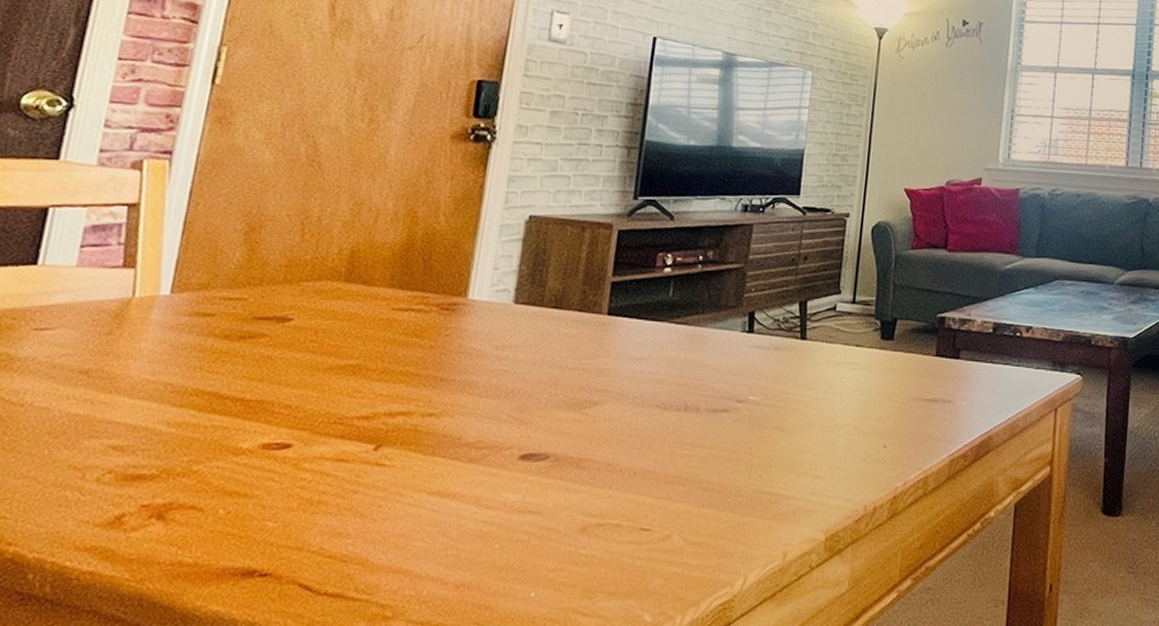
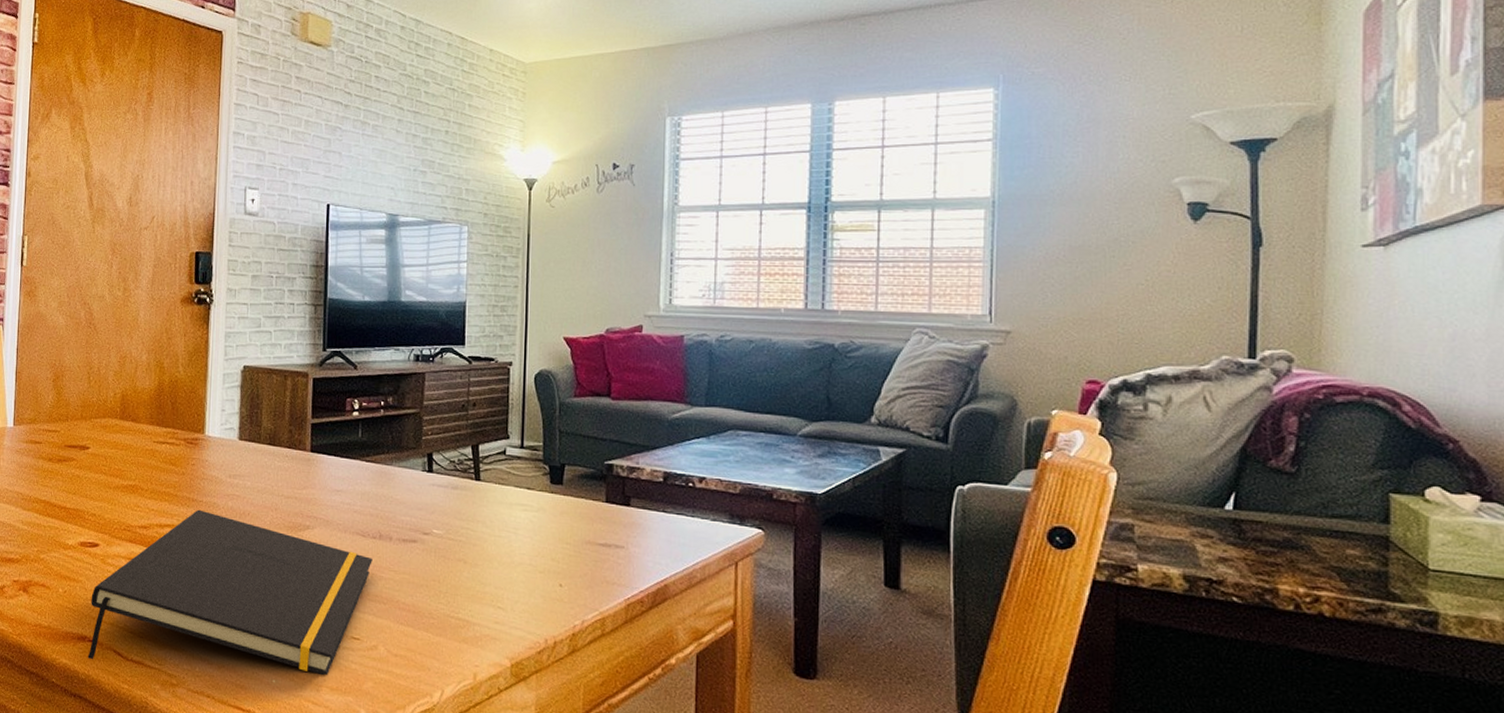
notepad: none [254,390,674,600] -> present [87,509,373,676]

